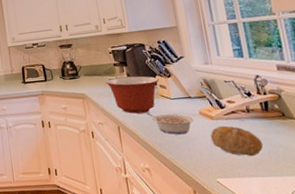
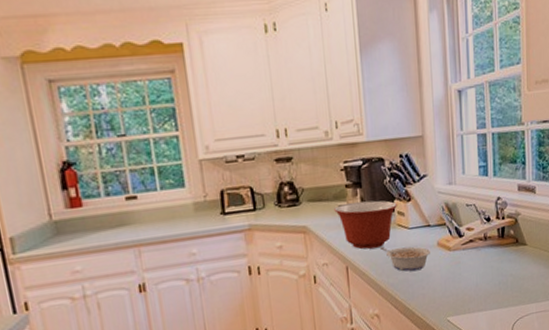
fruit: present [210,125,264,157] -> none [445,256,495,290]

